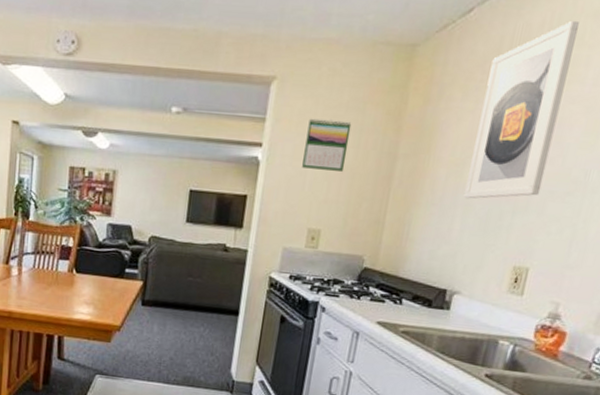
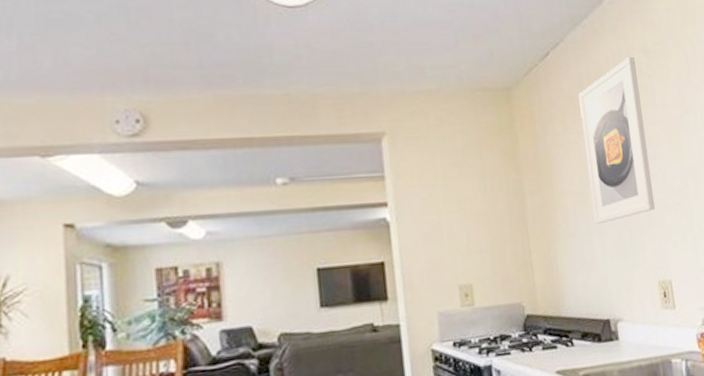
calendar: present [302,118,352,171] -> none [430,167,477,222]

